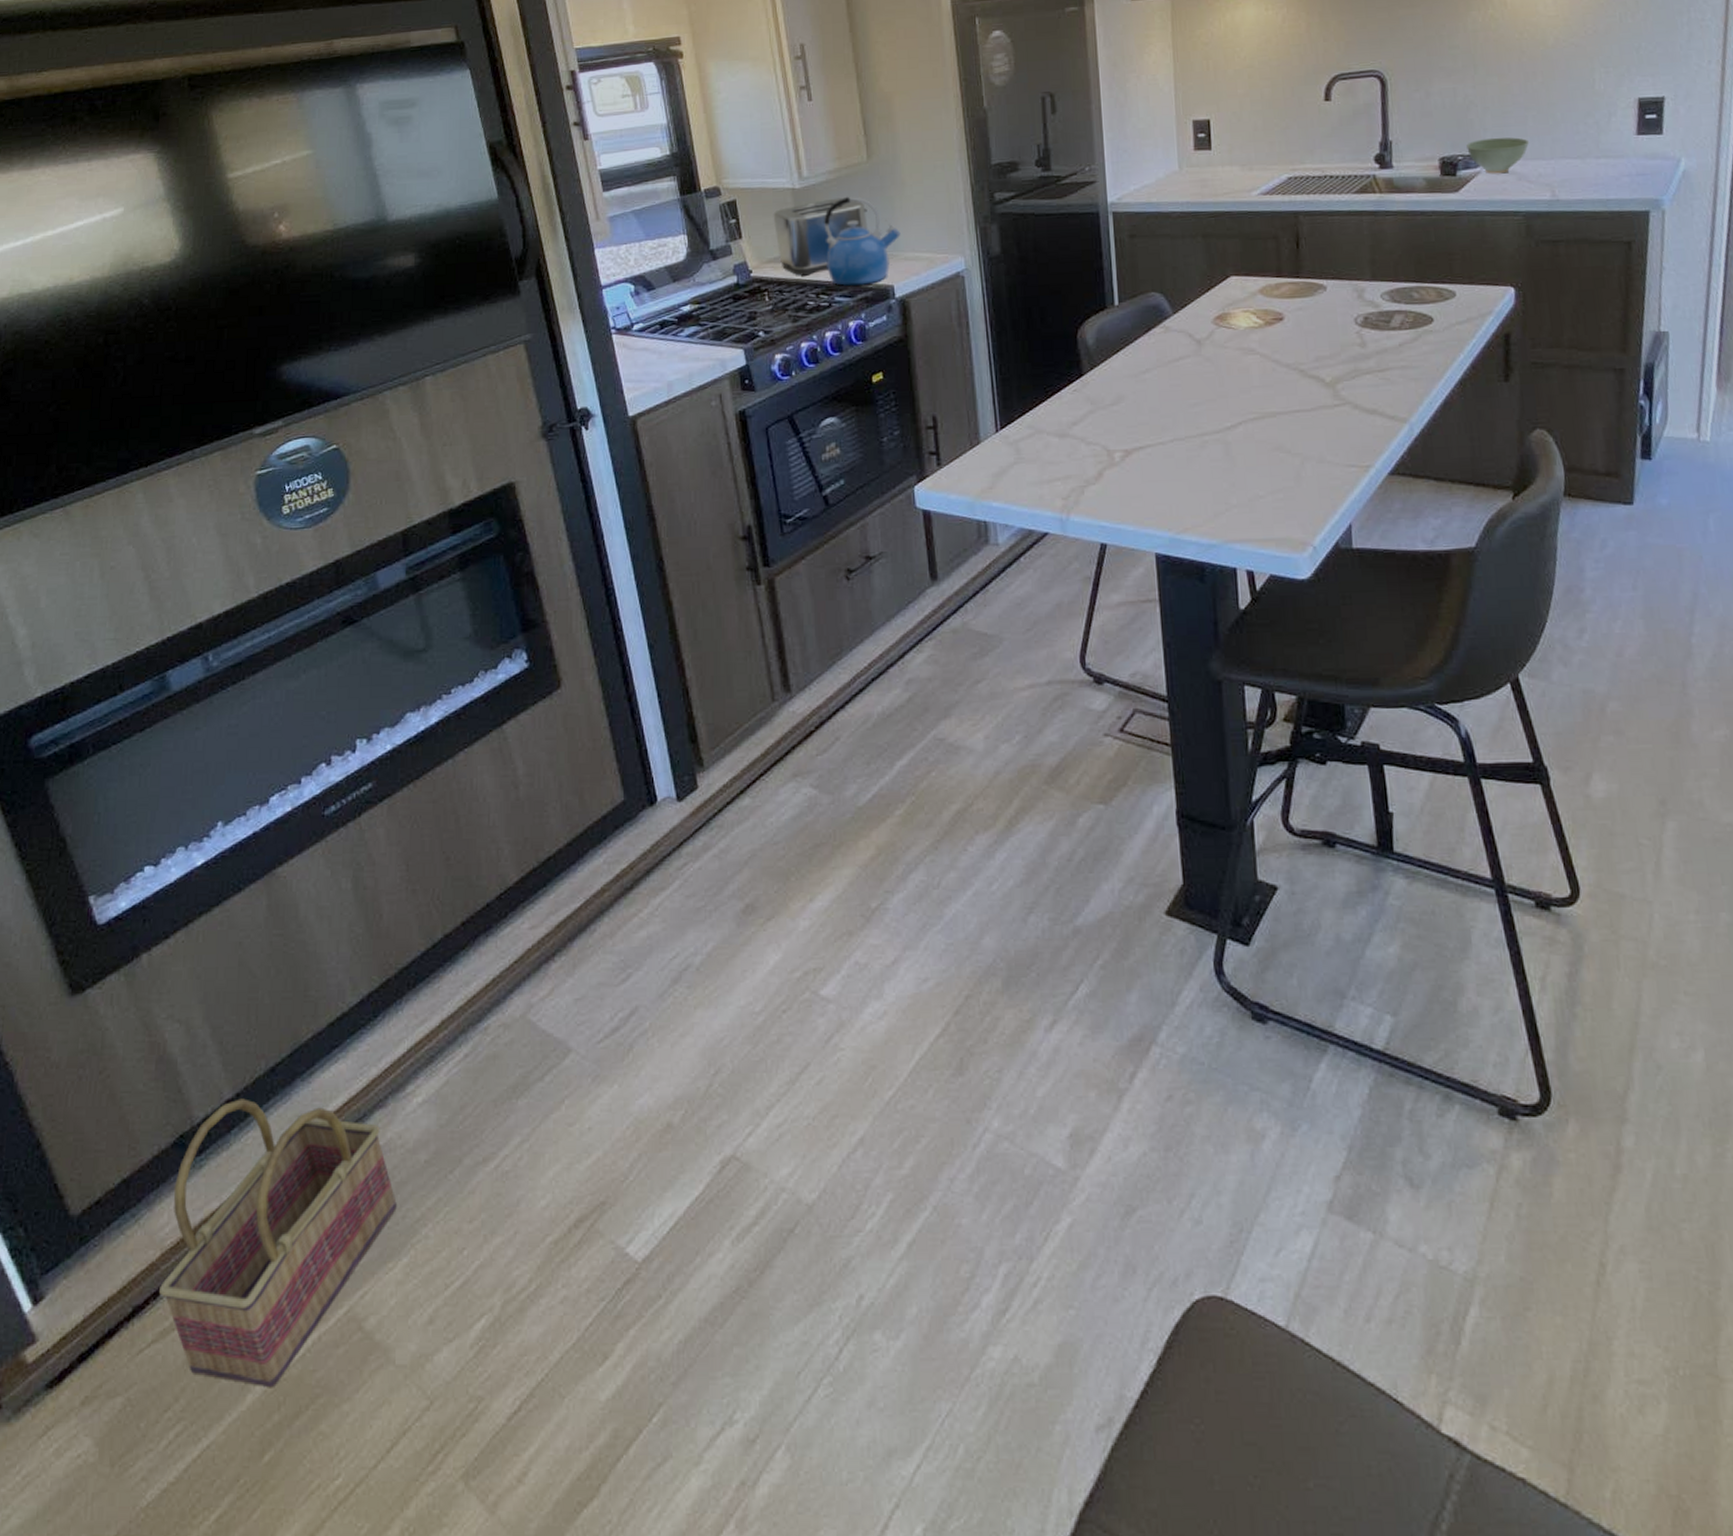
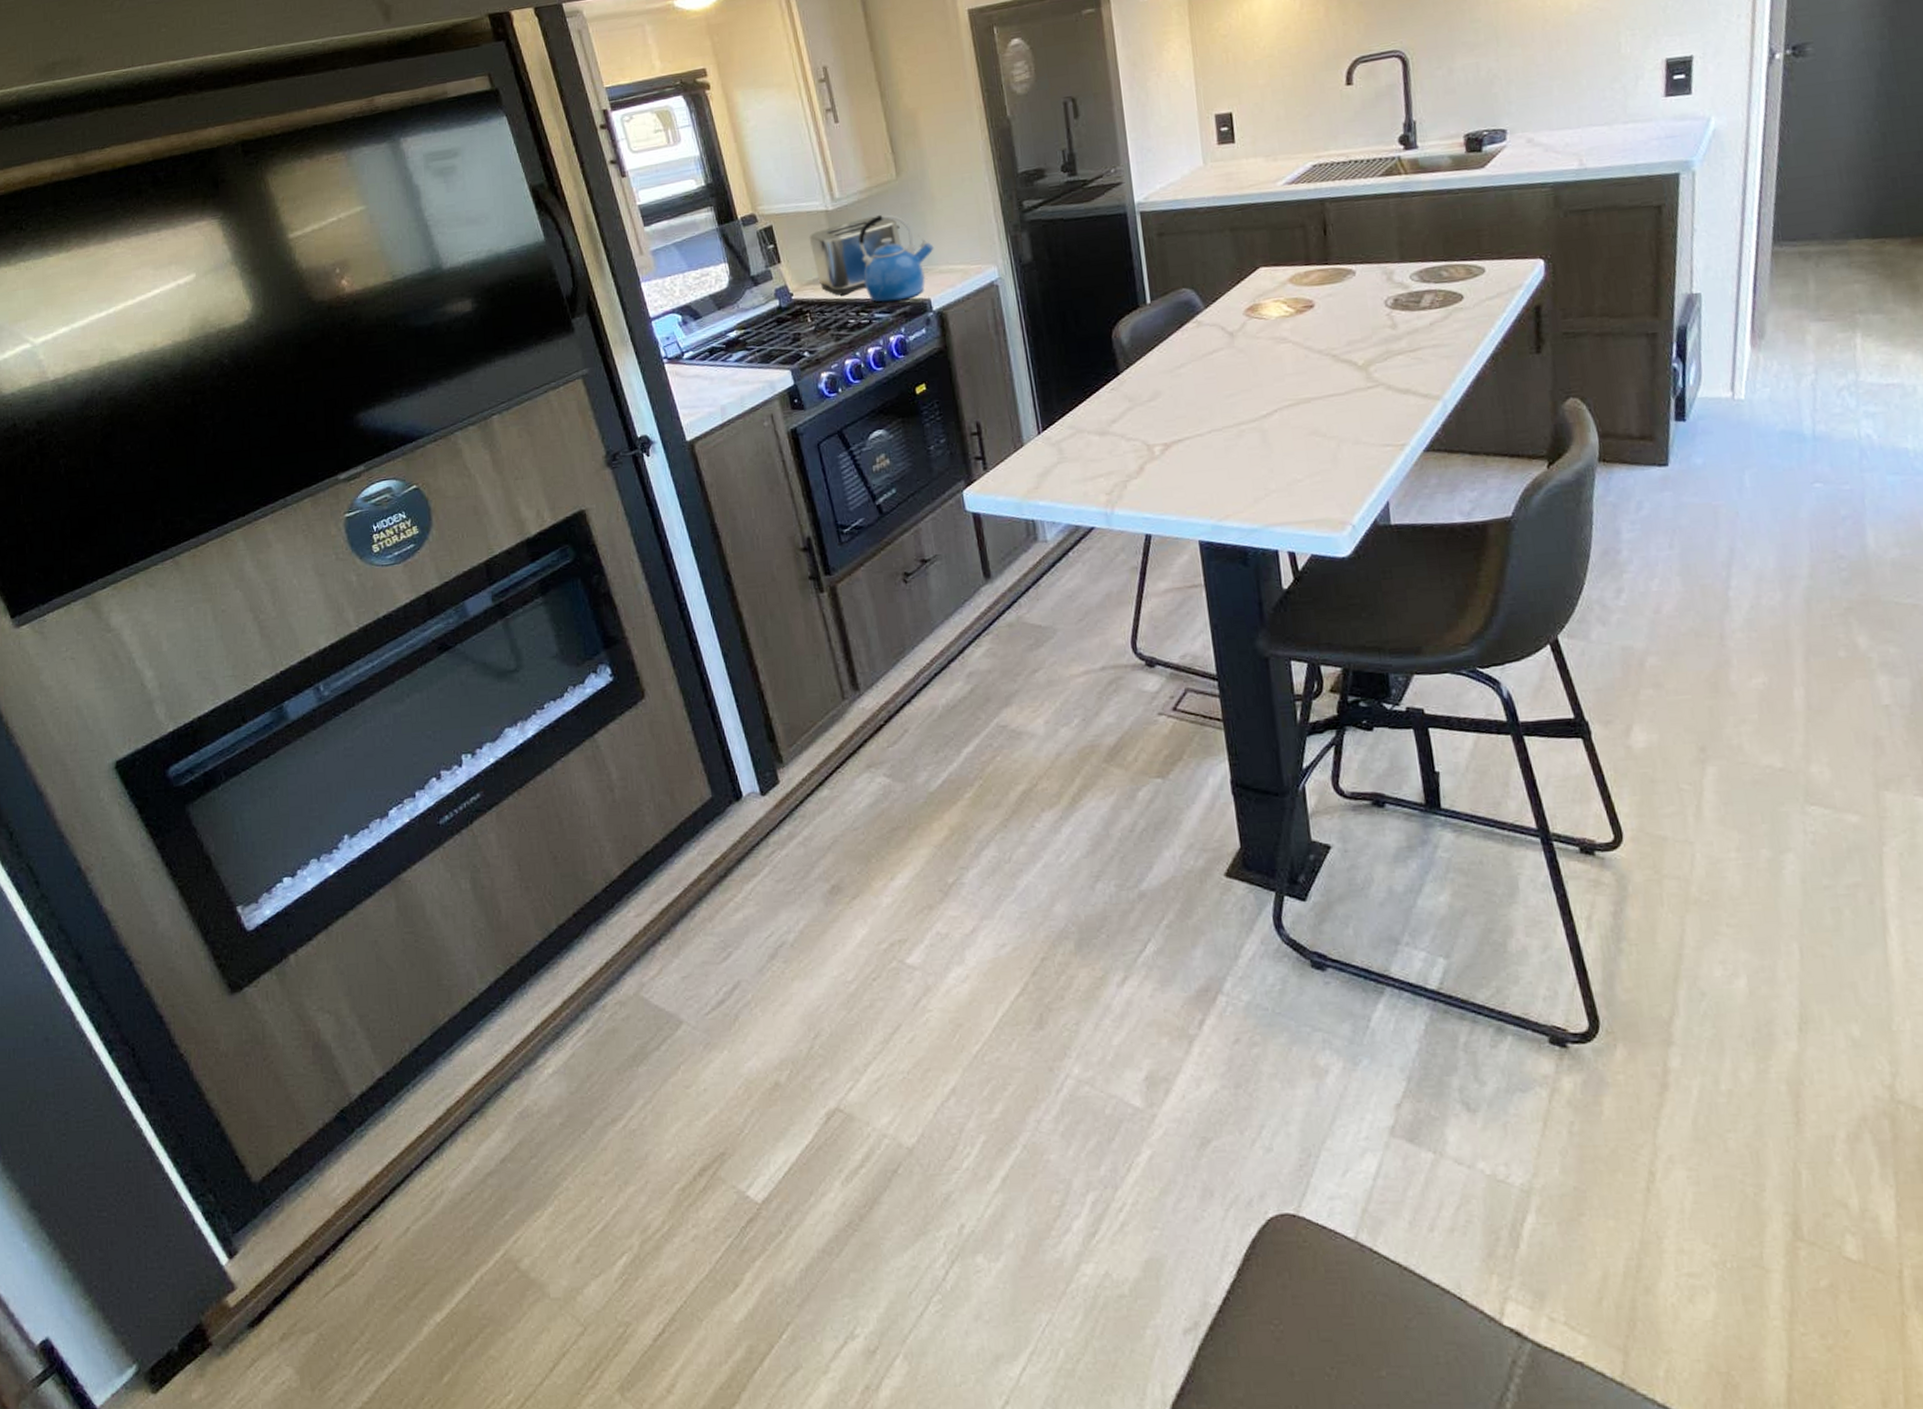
basket: present [159,1098,397,1388] -> none [337,1076,539,1321]
bowl: present [1466,137,1530,174] -> none [1491,108,1556,148]

